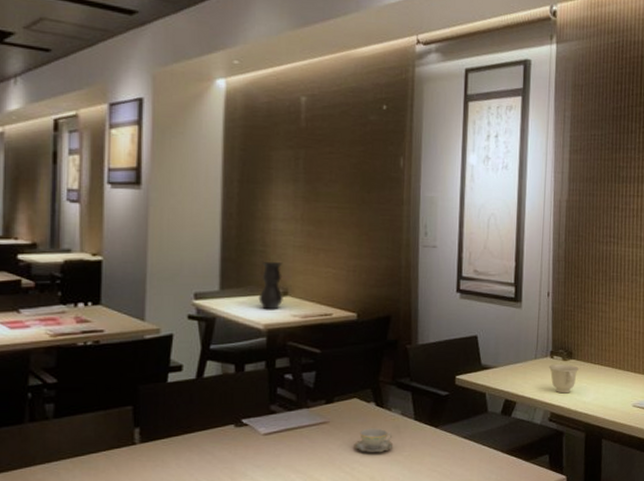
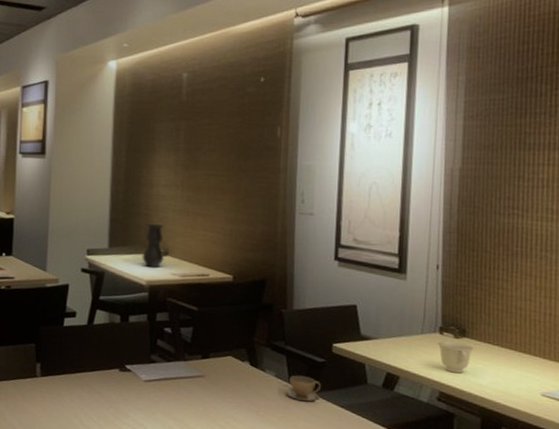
teacup: present [354,428,394,453] -> none [228,386,268,412]
teacup: none [412,410,445,436] -> present [286,375,321,401]

